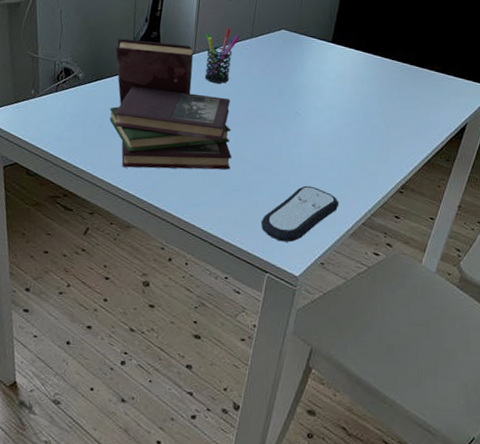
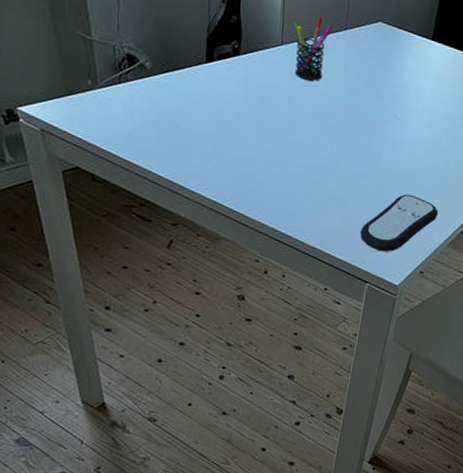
book: present [109,38,232,170] -> none [186,21,328,177]

